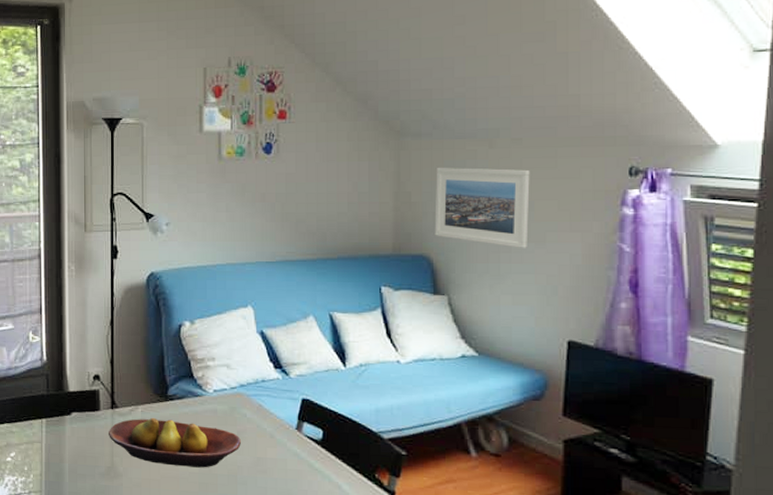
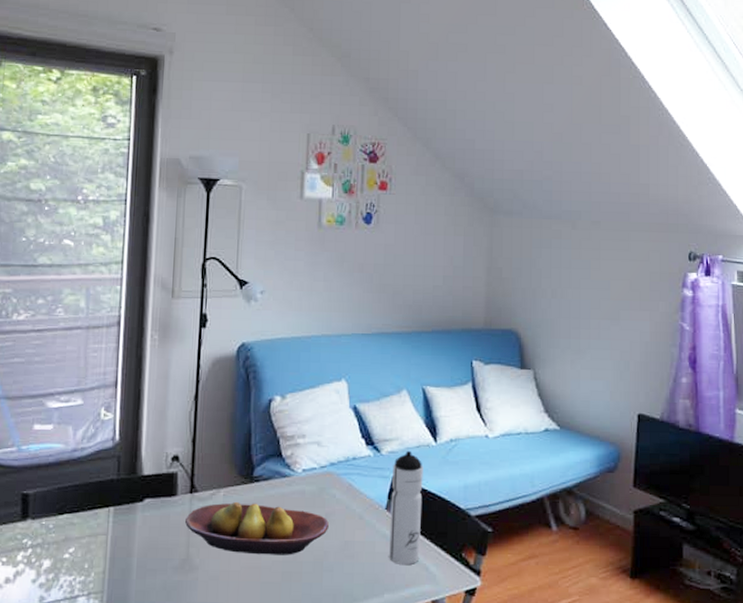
water bottle: none [301,374,333,482] -> present [389,450,423,565]
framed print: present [434,167,530,248] -> none [523,244,607,325]

